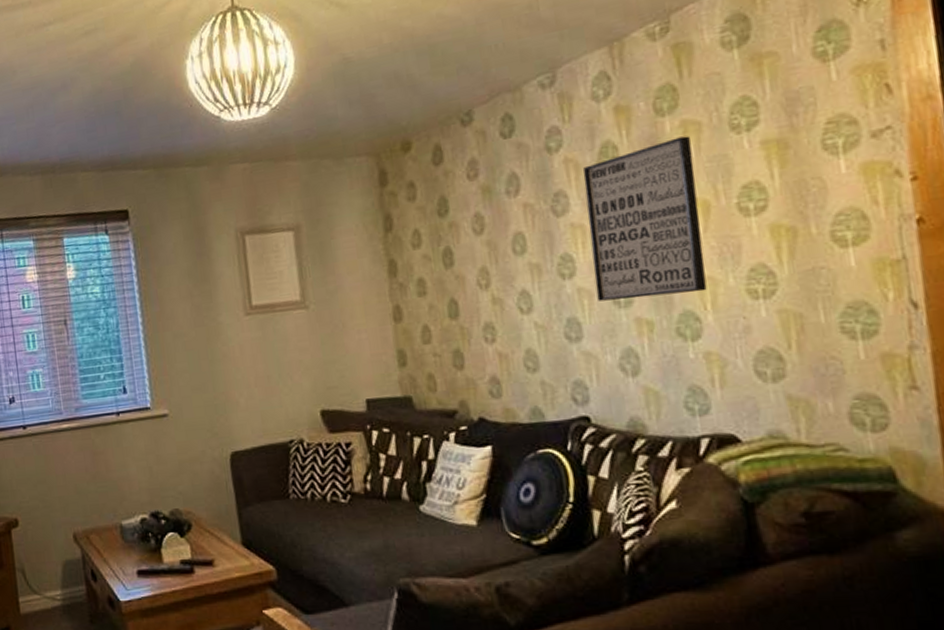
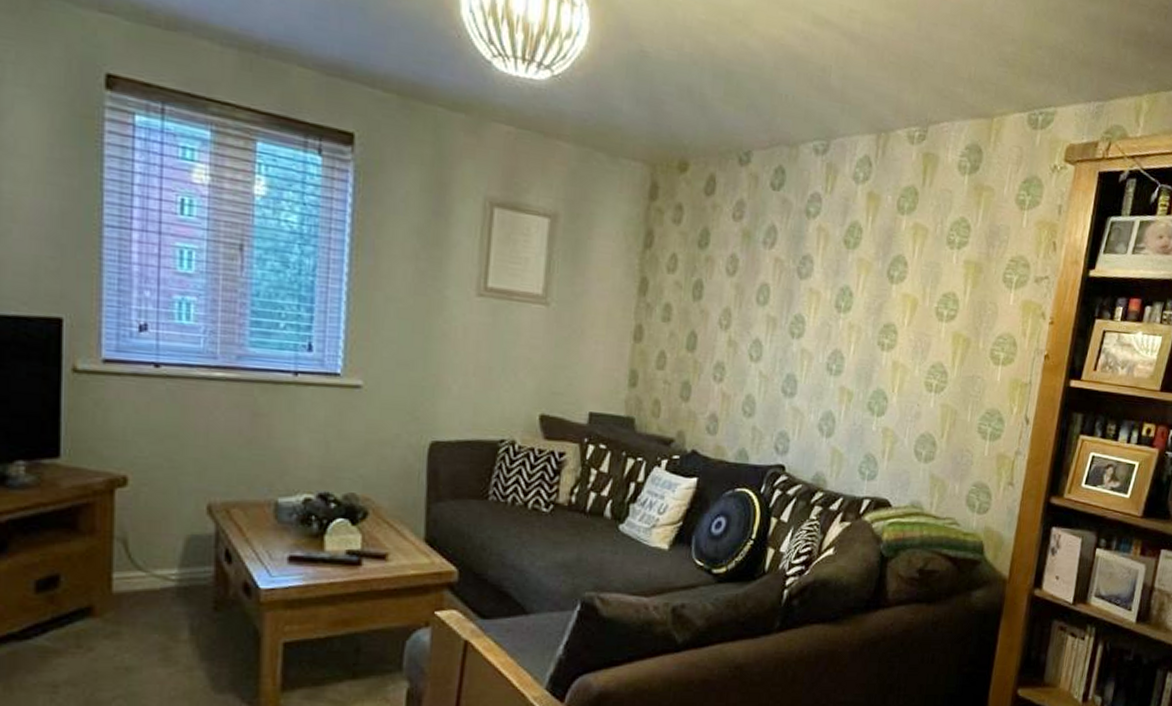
wall art: present [582,136,707,302] -> none [815,236,917,376]

